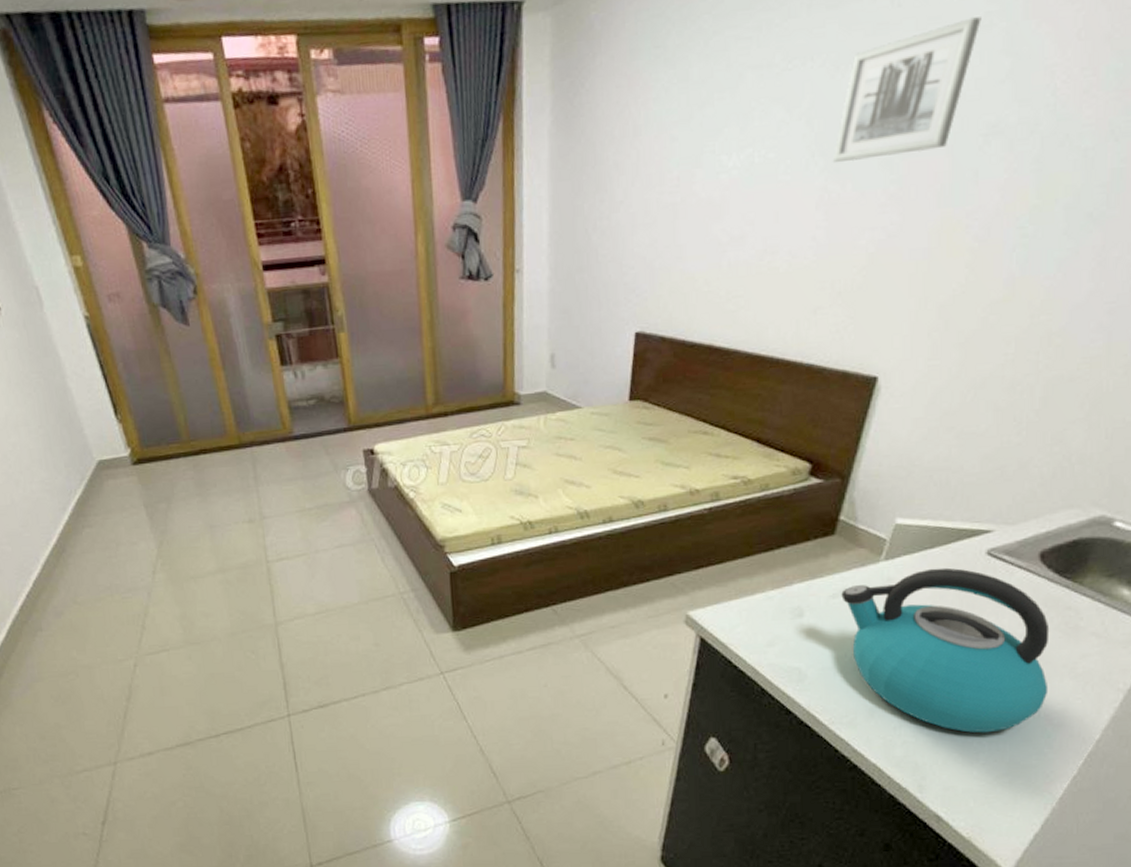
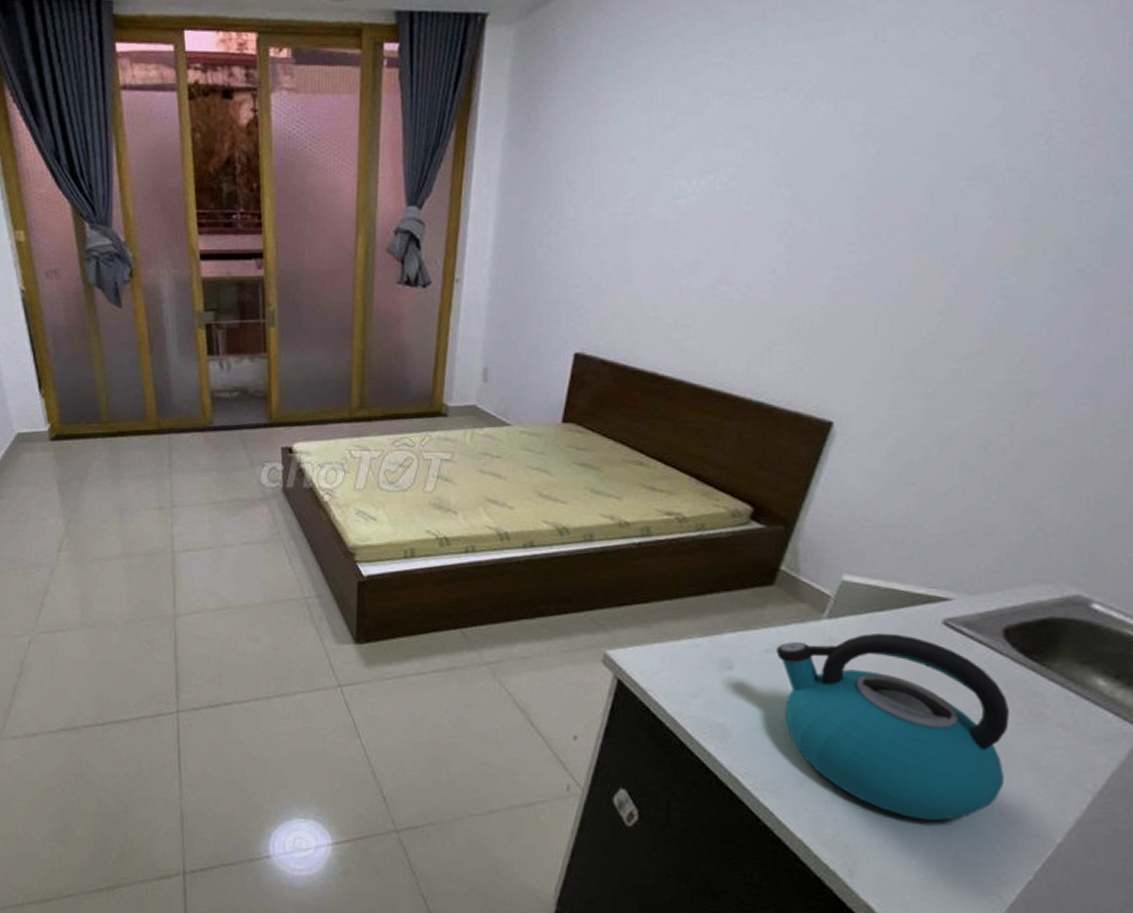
wall art: present [832,17,982,162] -> none [799,57,973,196]

